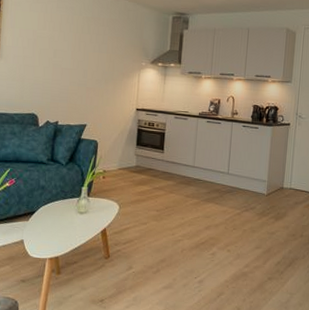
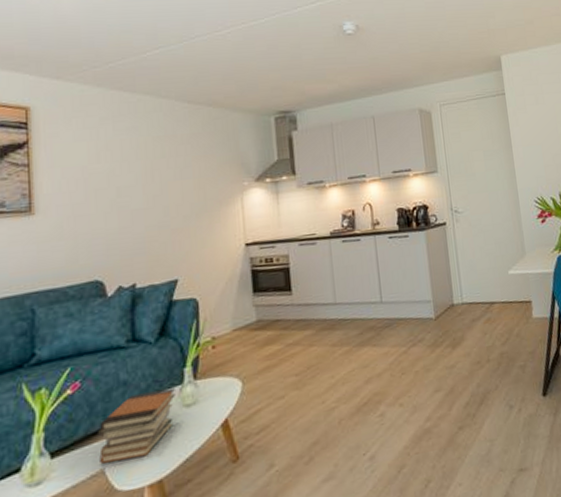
book stack: none [21,197,74,239] -> present [98,388,175,464]

